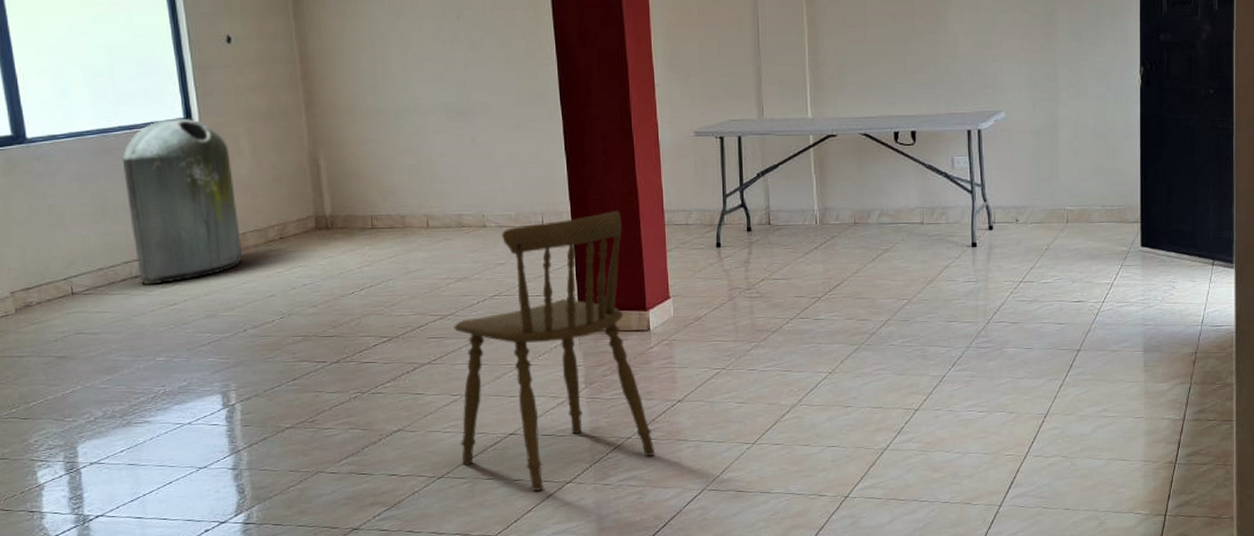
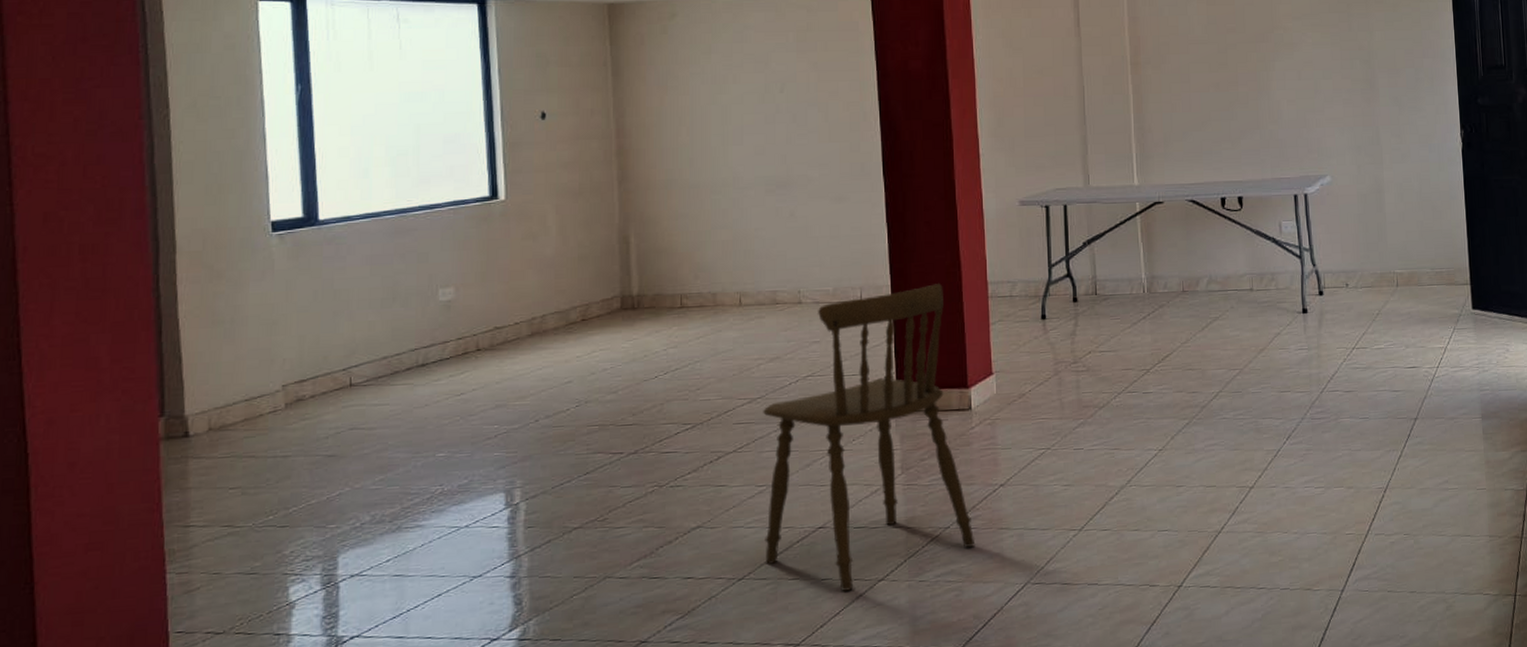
trash can: present [122,119,243,285] -> none [419,197,541,374]

